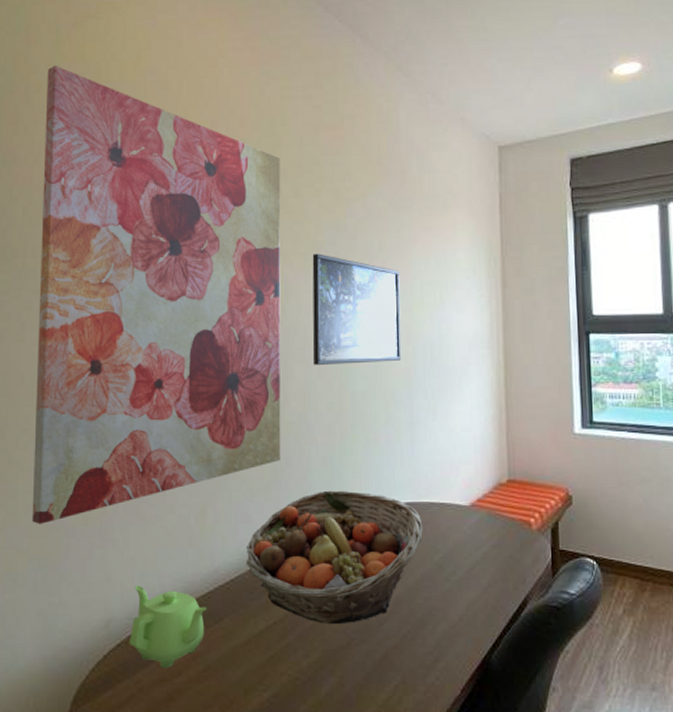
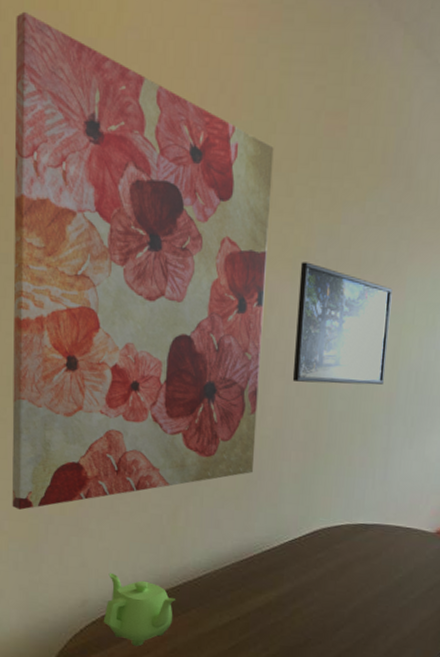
fruit basket: present [246,490,423,625] -> none [214,505,387,626]

